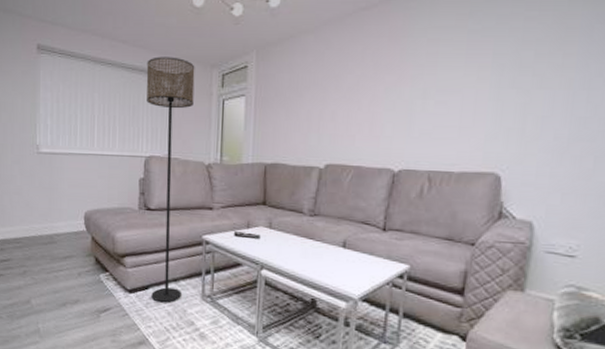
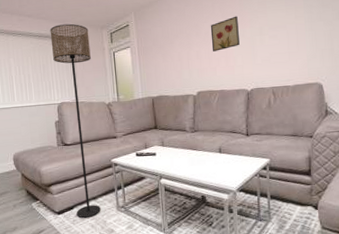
wall art: none [354,69,395,114] -> present [210,16,240,52]

